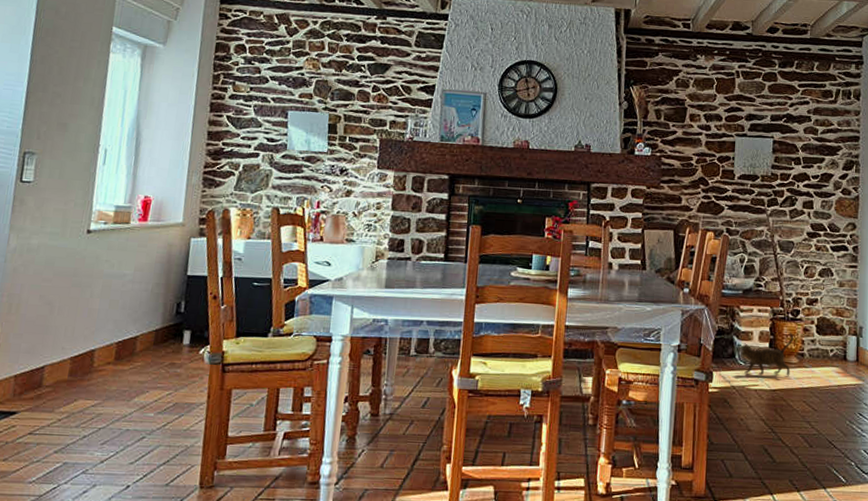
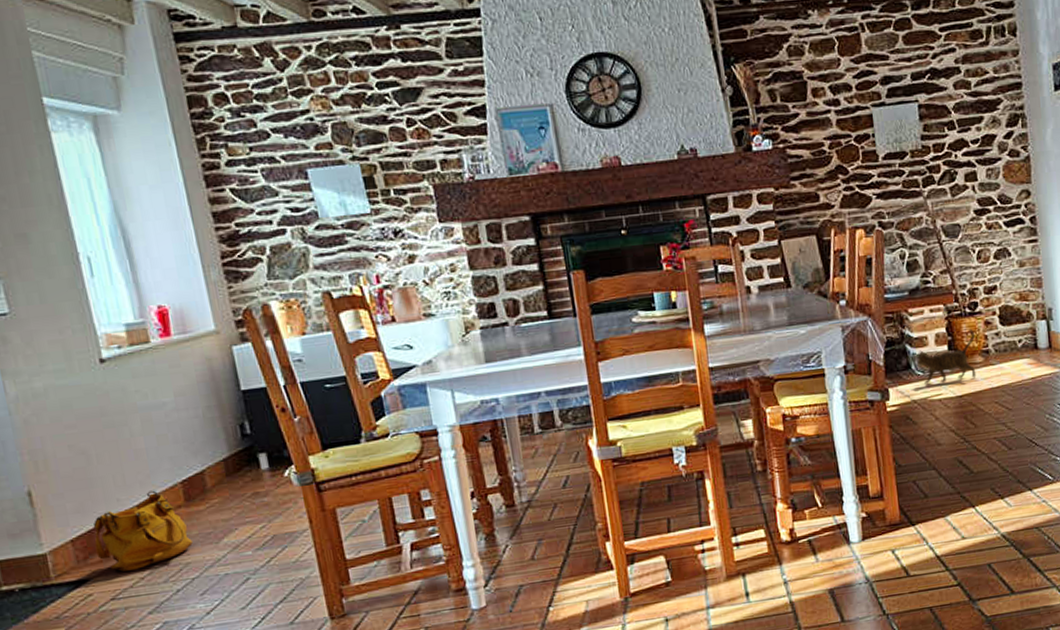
handbag: none [30,345,110,411] -> present [93,490,193,572]

